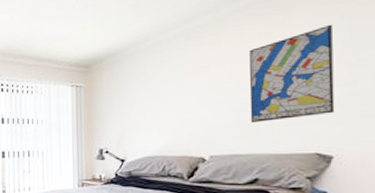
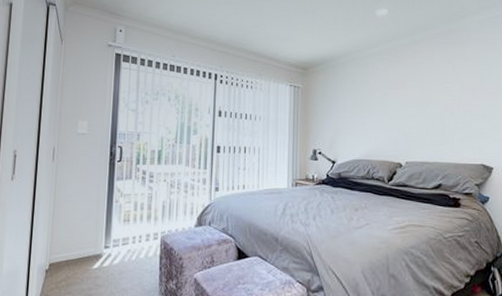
wall art: present [249,24,335,124] -> none [436,60,494,136]

